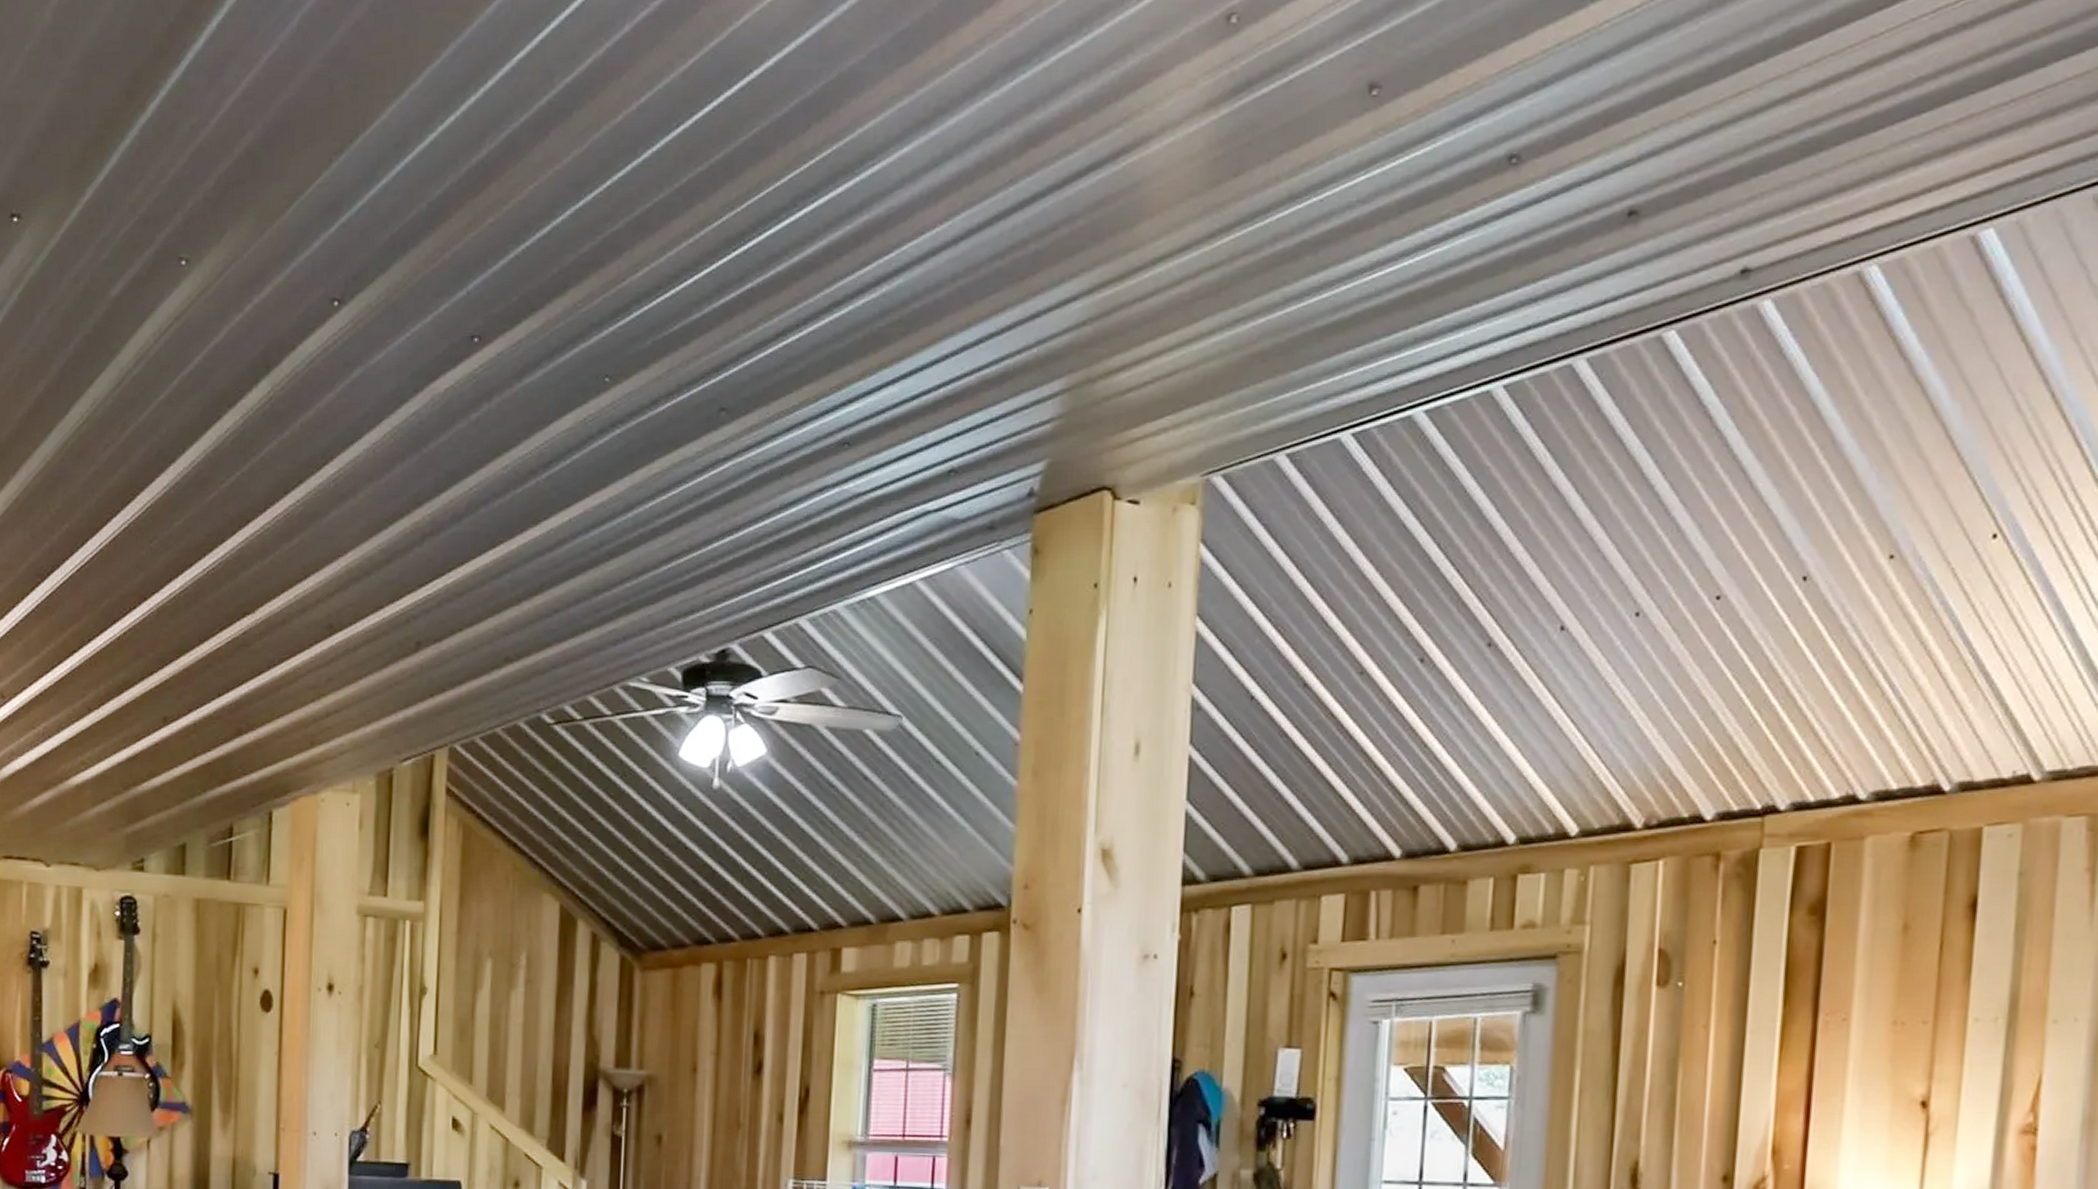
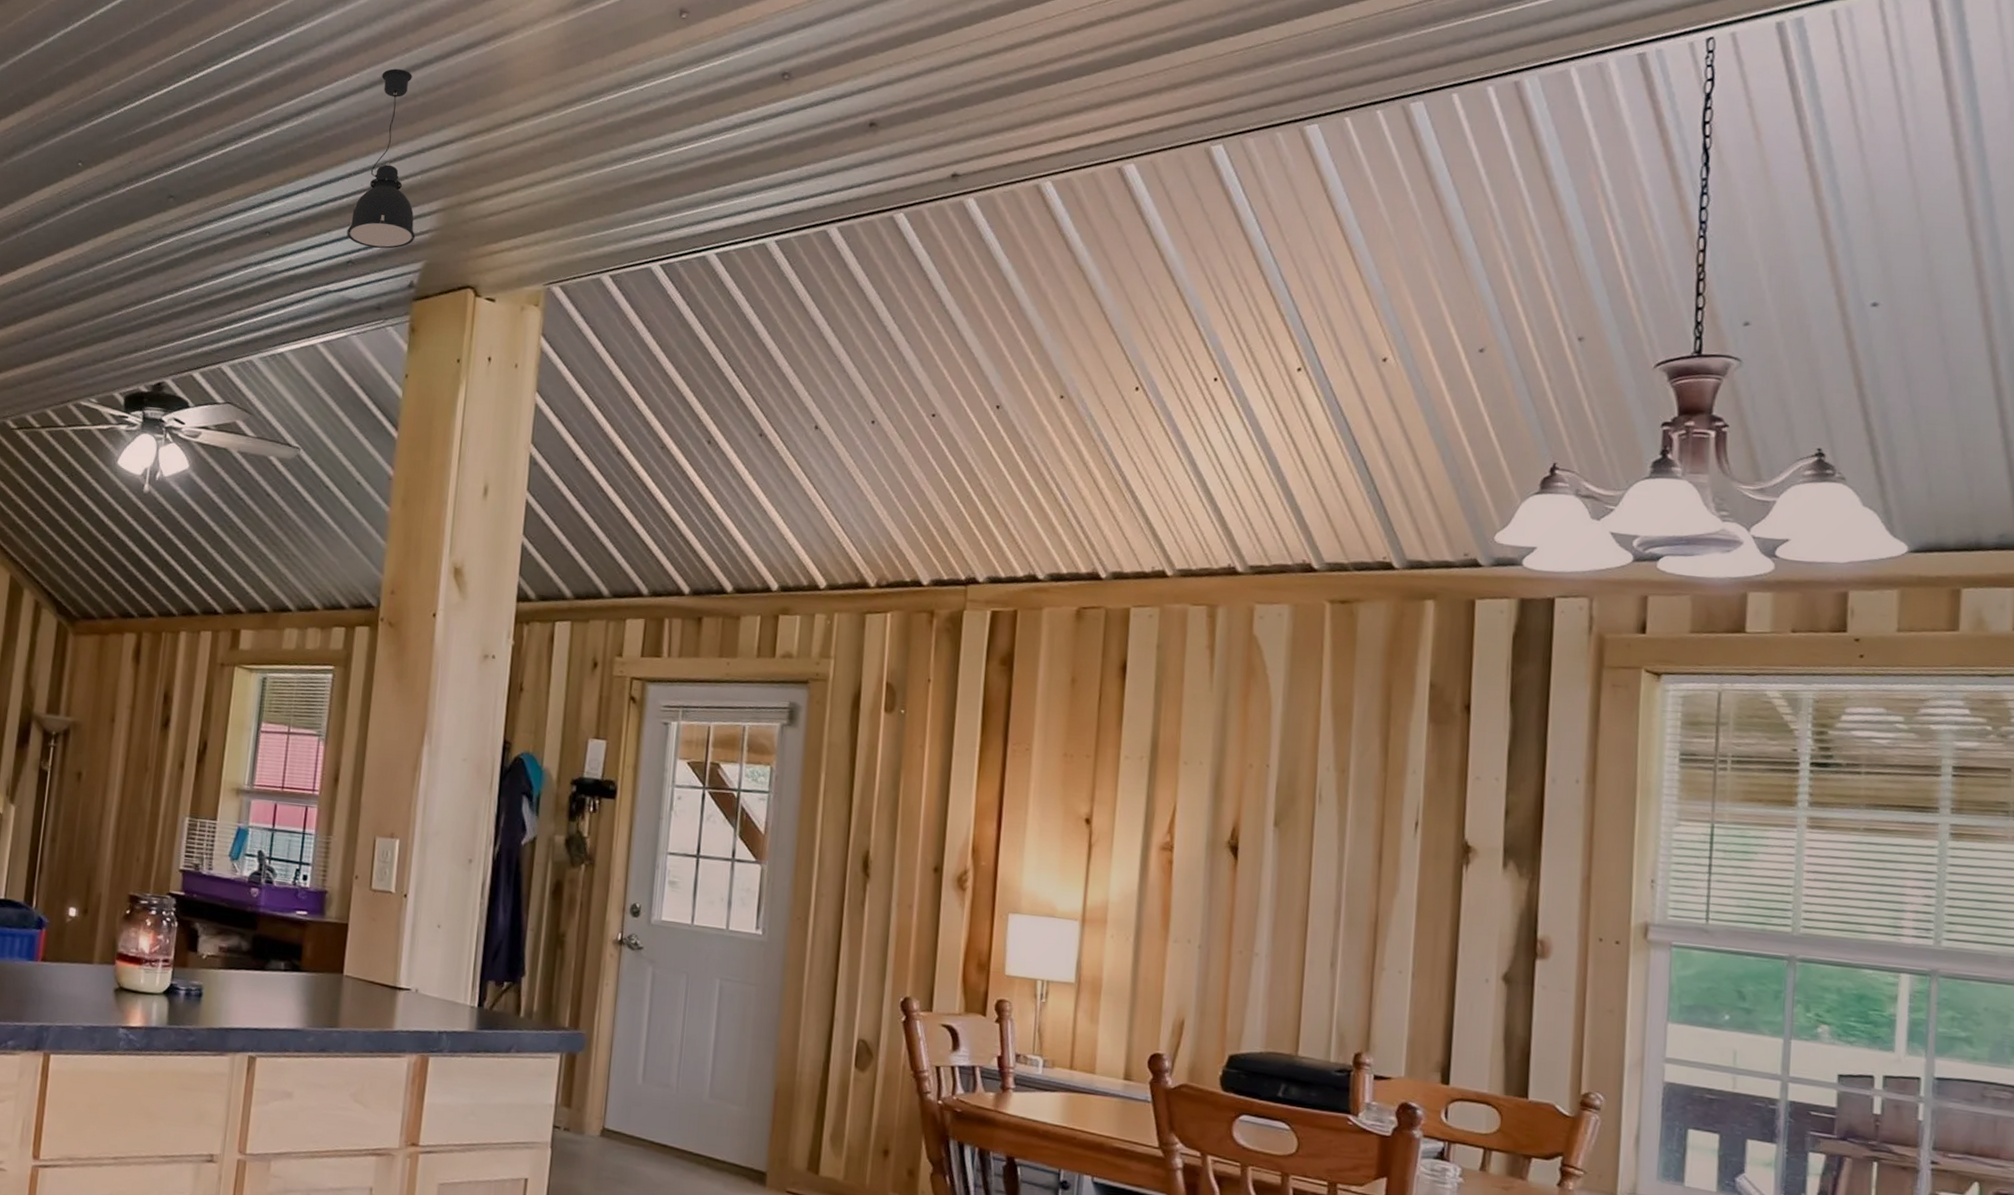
pendant light: none [946,208,1034,450] -> present [346,68,416,249]

